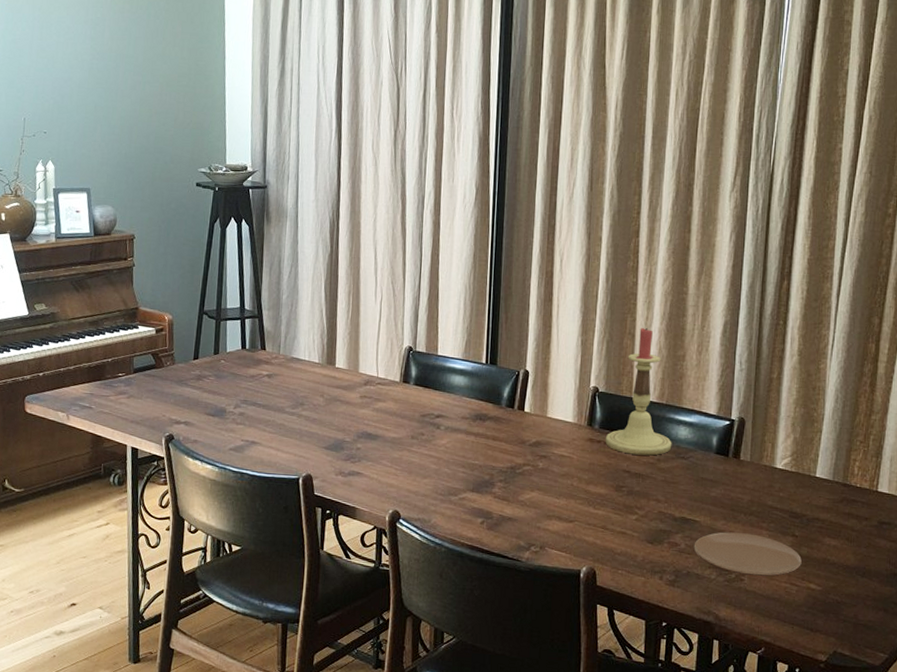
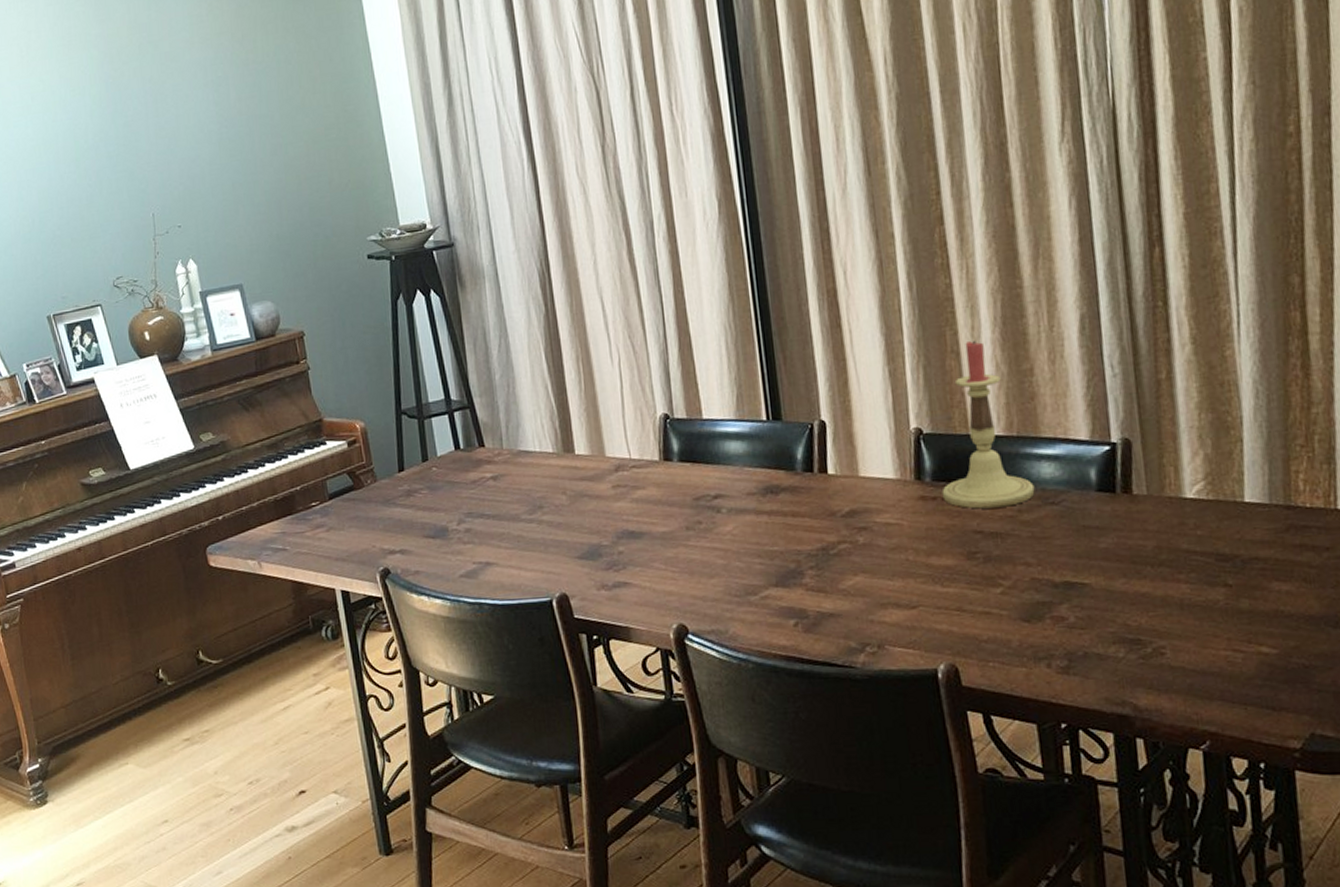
plate: present [693,532,802,577] -> none [1087,590,1244,648]

